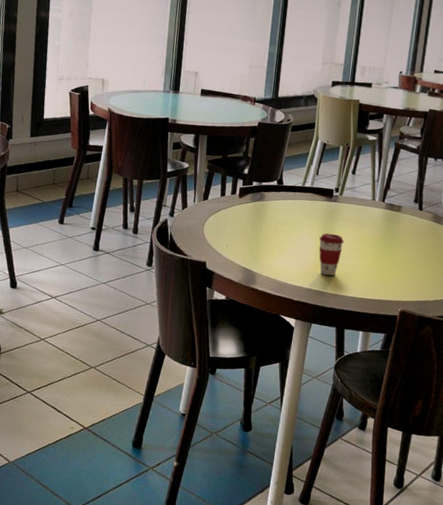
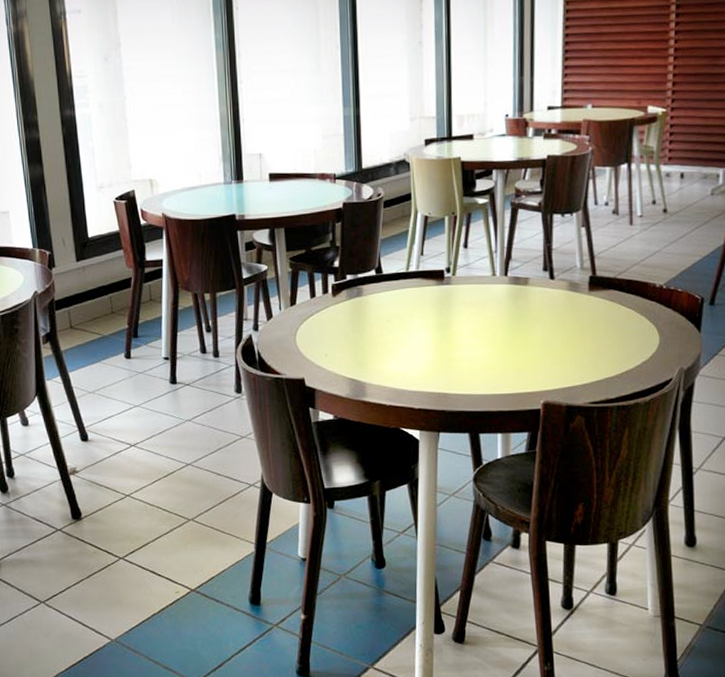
coffee cup: present [319,233,344,276] -> none [434,322,465,373]

